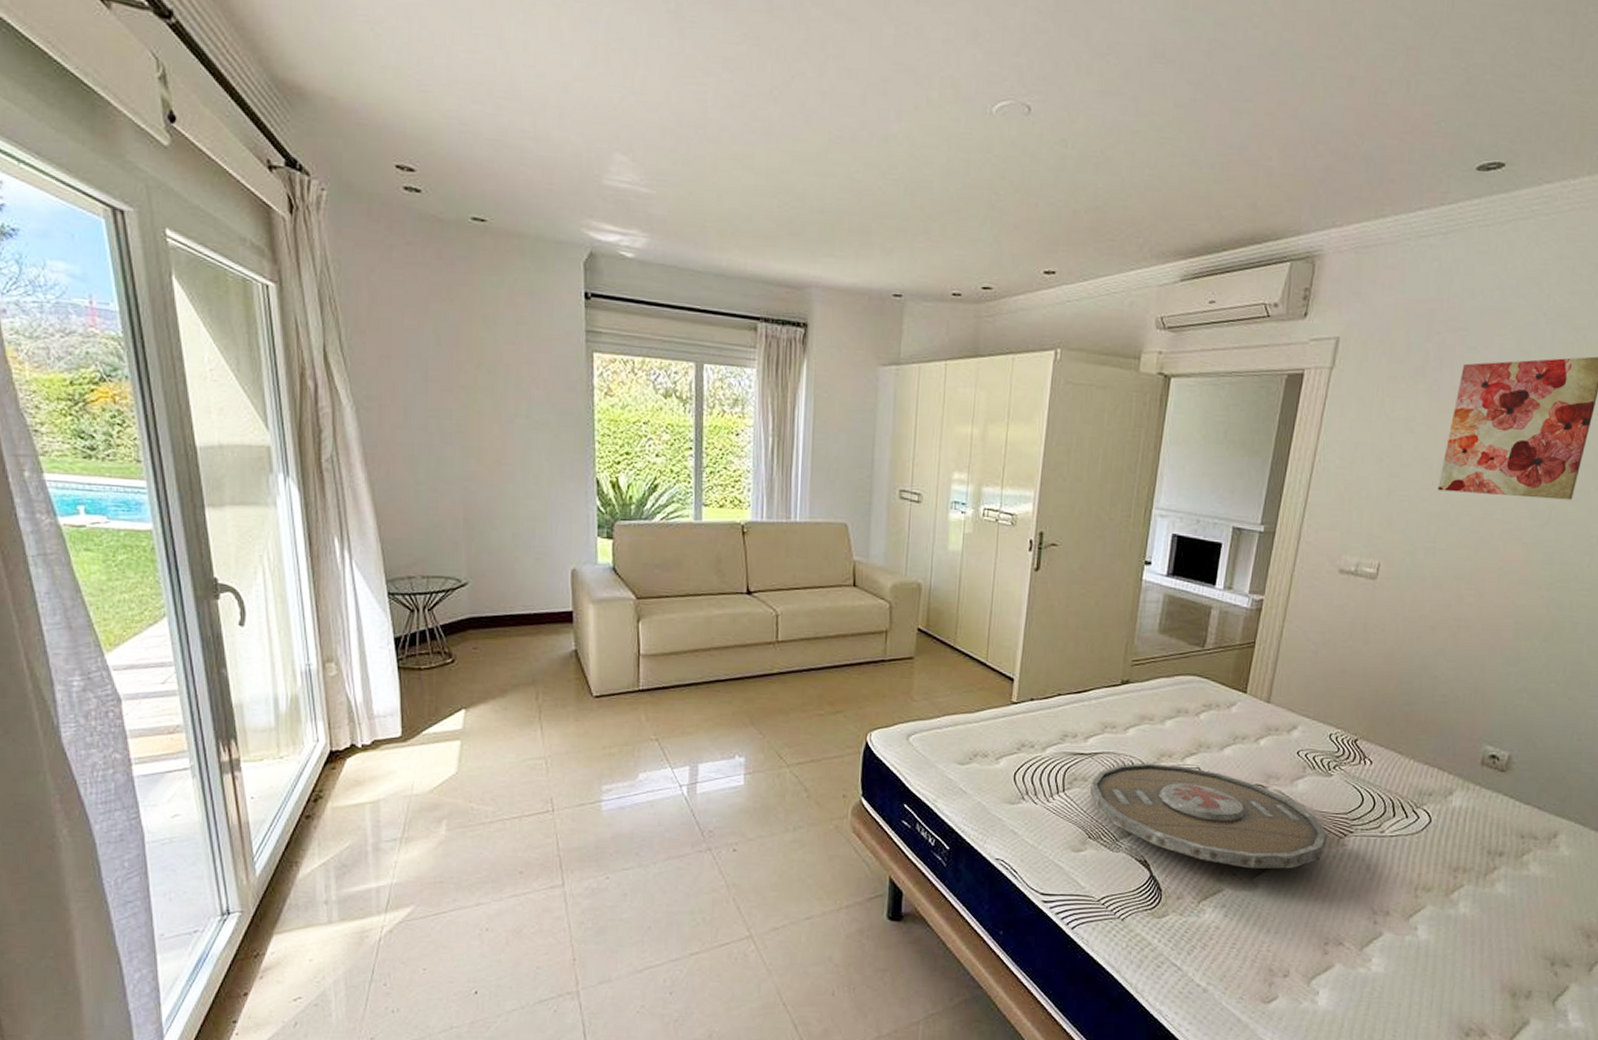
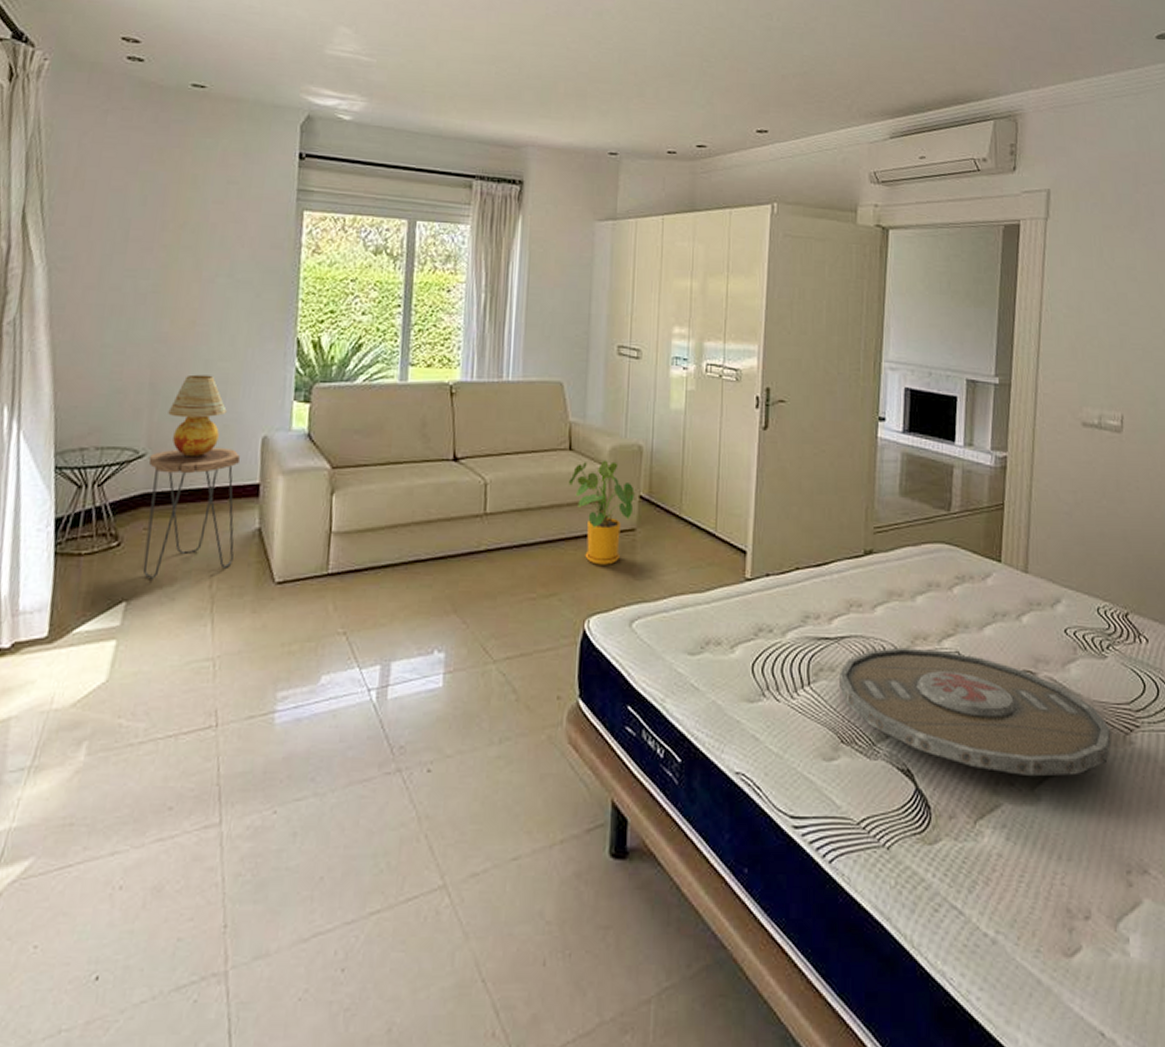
side table: none [471,577,555,691] -> present [142,447,241,579]
table lamp: none [484,511,537,587] -> present [168,374,227,458]
house plant: none [852,595,915,688] -> present [568,459,636,565]

